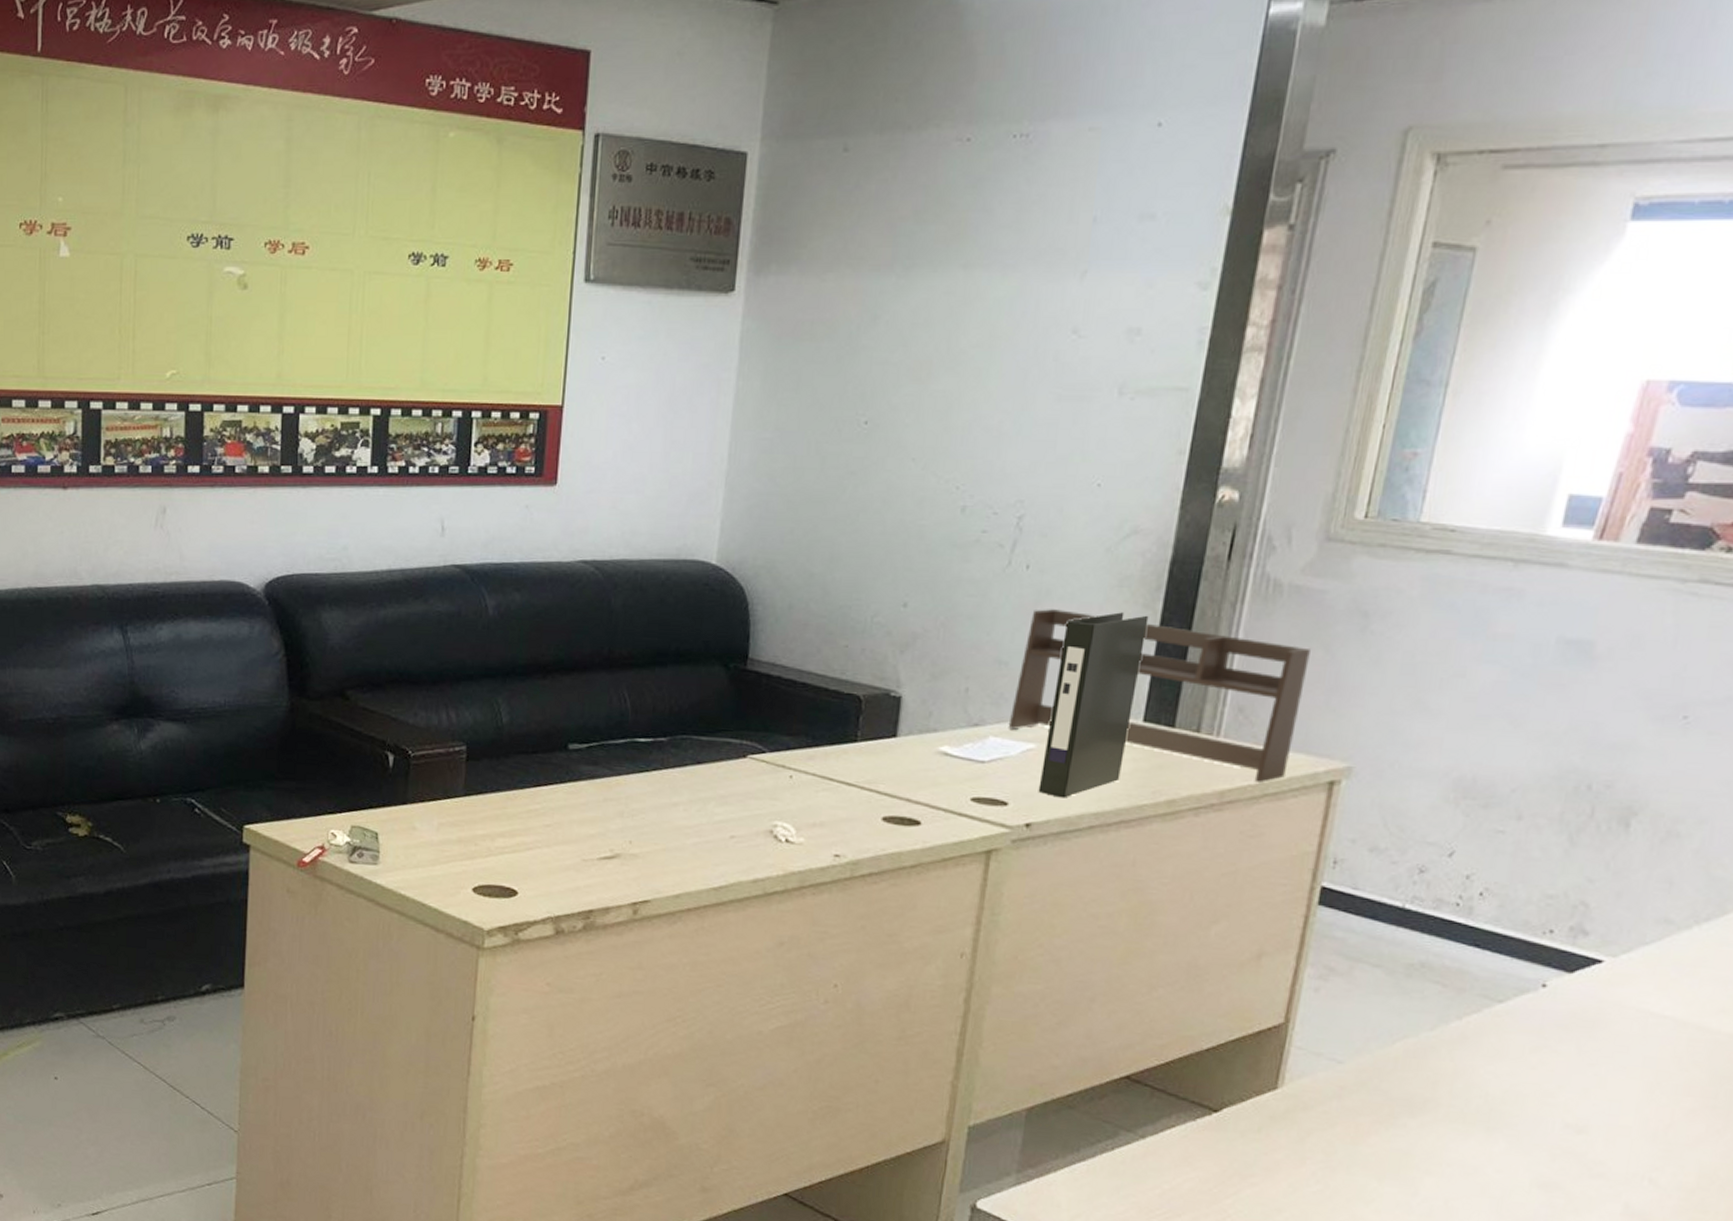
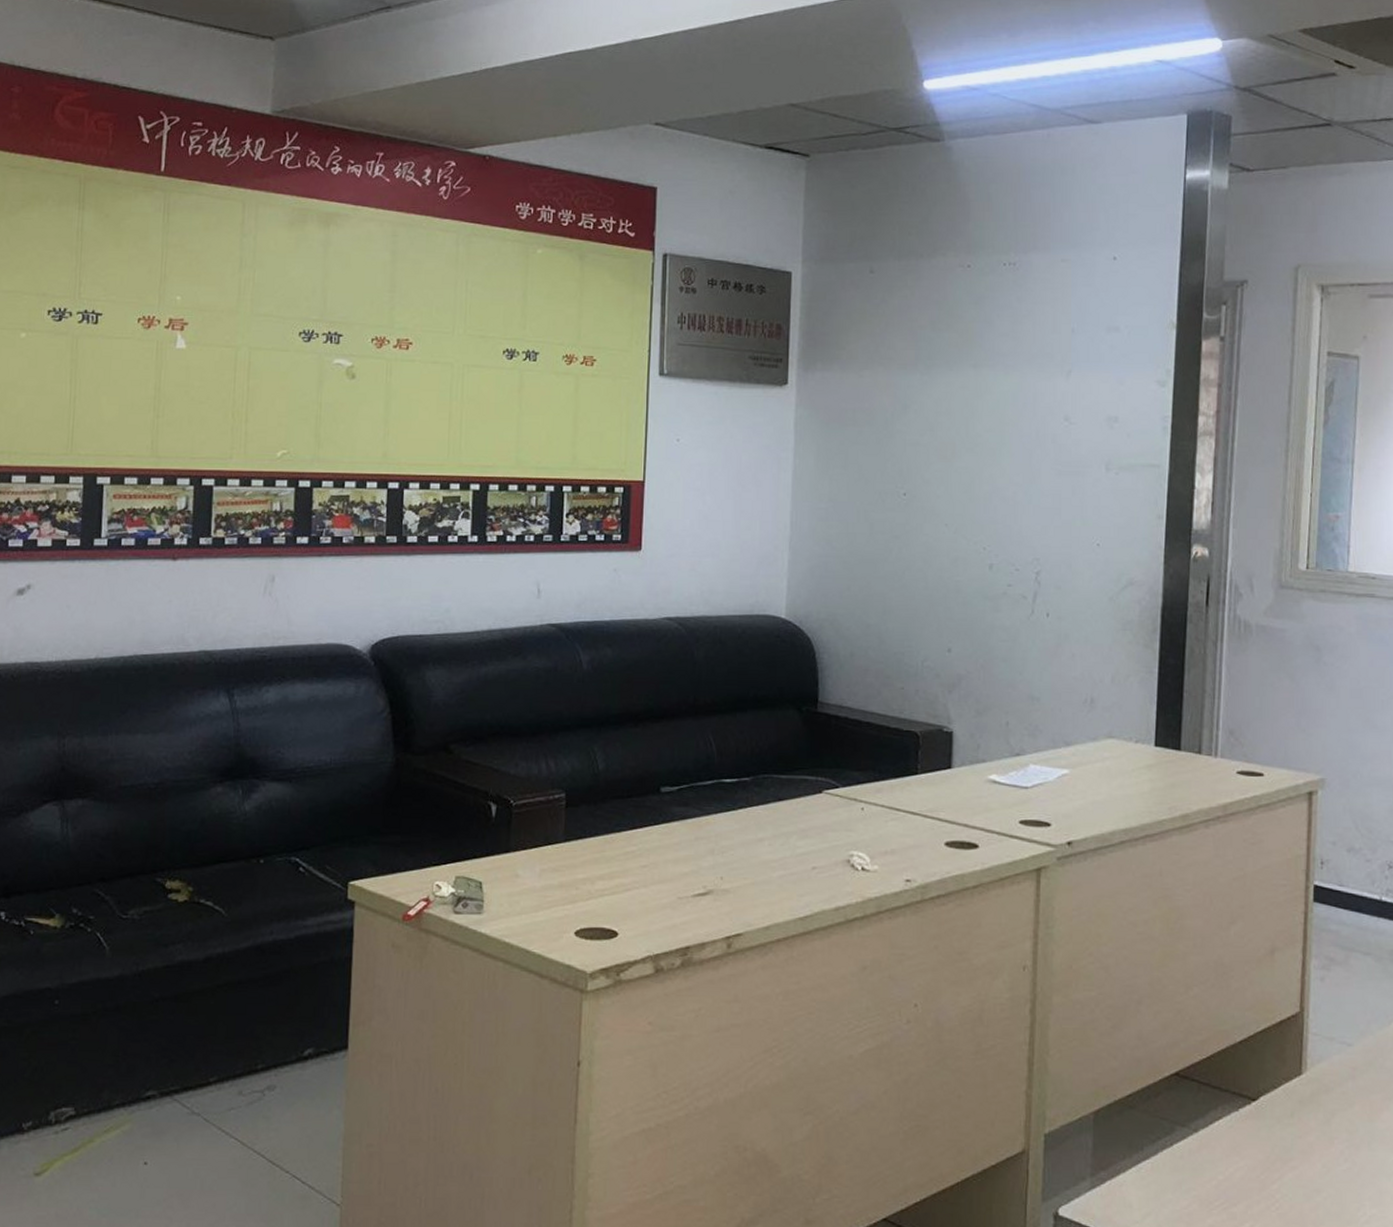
desk organizer: present [1008,609,1311,784] -> none [1044,651,1280,797]
binder: present [1038,612,1149,798] -> none [1075,652,1150,817]

